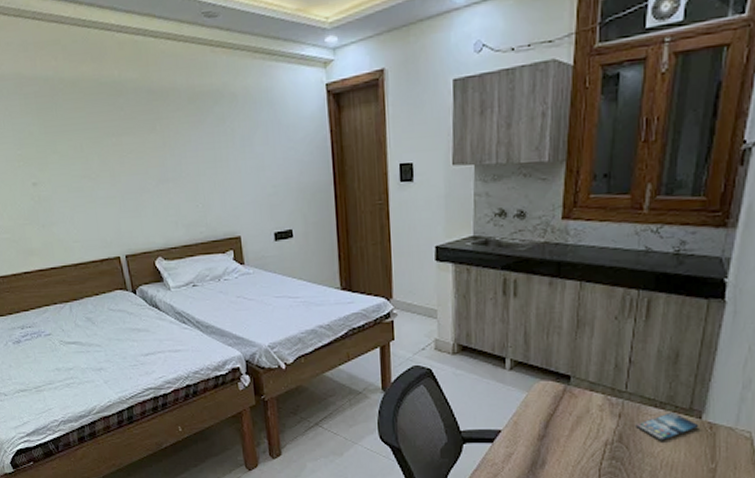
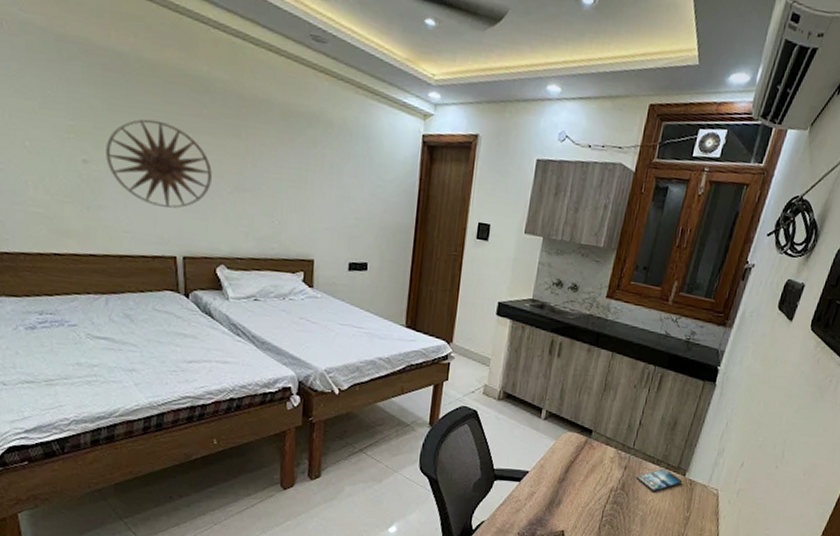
wall art: none [48,132,138,212] -> present [106,119,212,208]

